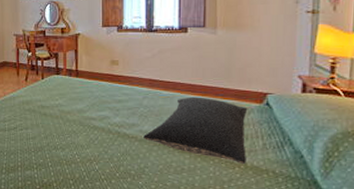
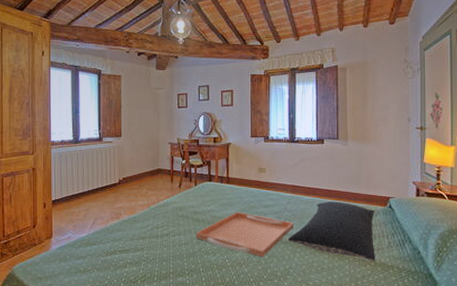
serving tray: none [44,106,150,155] -> present [196,212,294,257]

